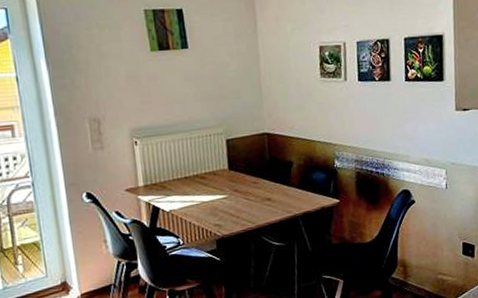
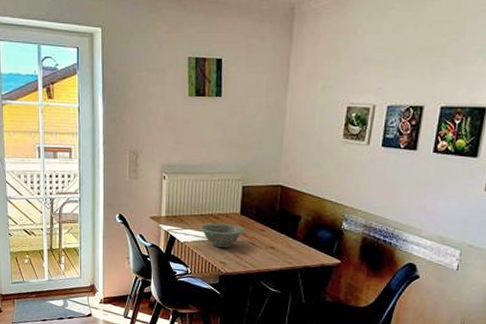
decorative bowl: none [185,181,237,210] -> present [199,222,246,248]

